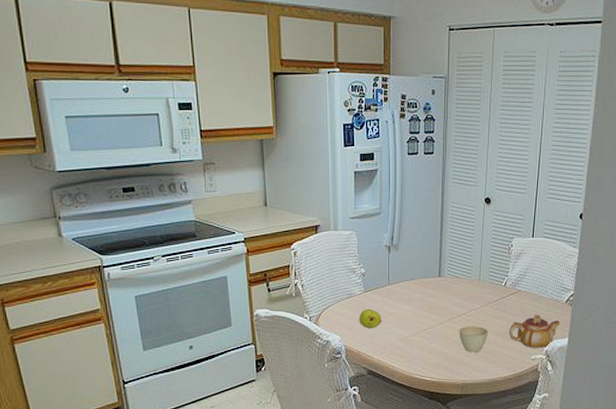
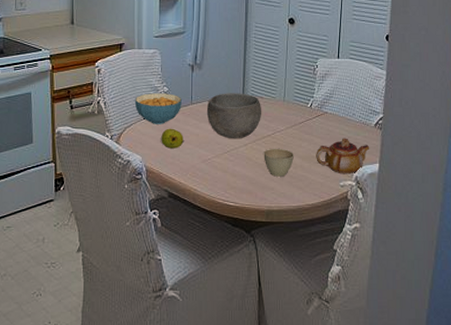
cereal bowl: none [332,275,379,305] -> present [134,93,182,124]
bowl: none [403,273,458,318] -> present [206,93,262,139]

